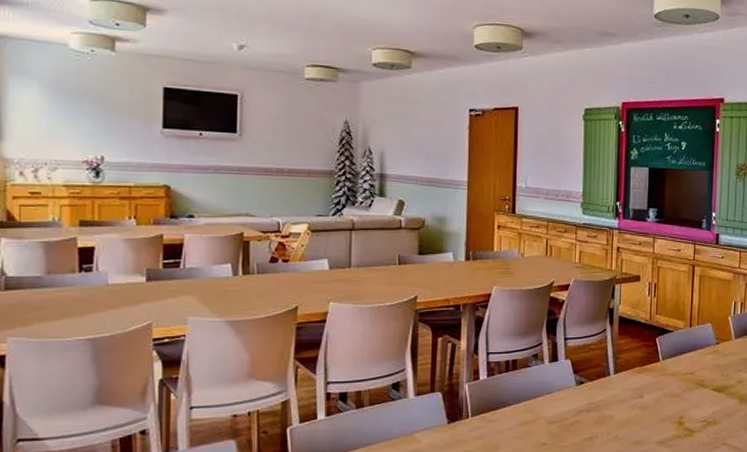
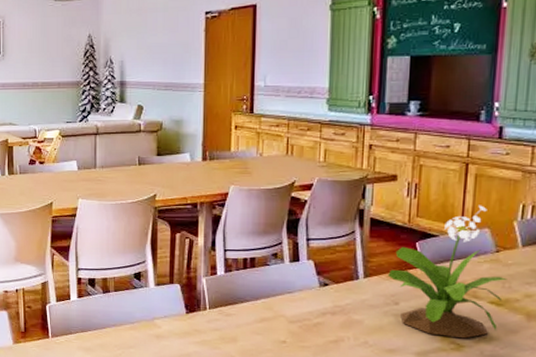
potted flower: none [634,302,725,425] -> present [388,205,507,339]

